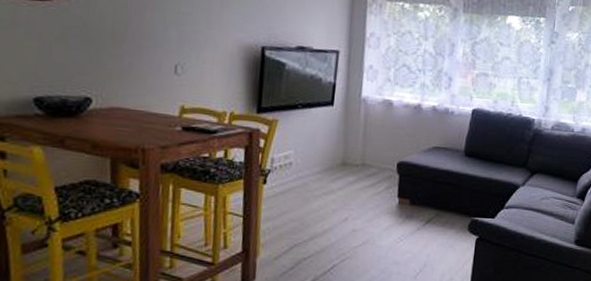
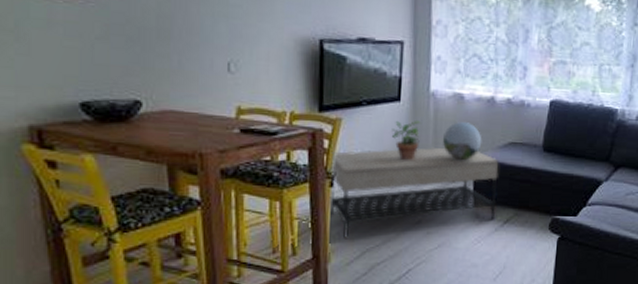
coffee table: none [261,149,423,235] -> present [329,147,499,239]
potted plant: none [323,124,353,162] -> present [391,121,422,161]
decorative sphere: none [371,126,408,163] -> present [443,122,482,161]

